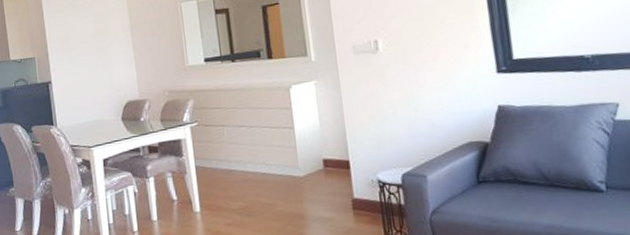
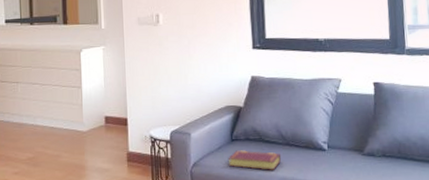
book: none [474,193,545,217] -> present [227,150,282,170]

